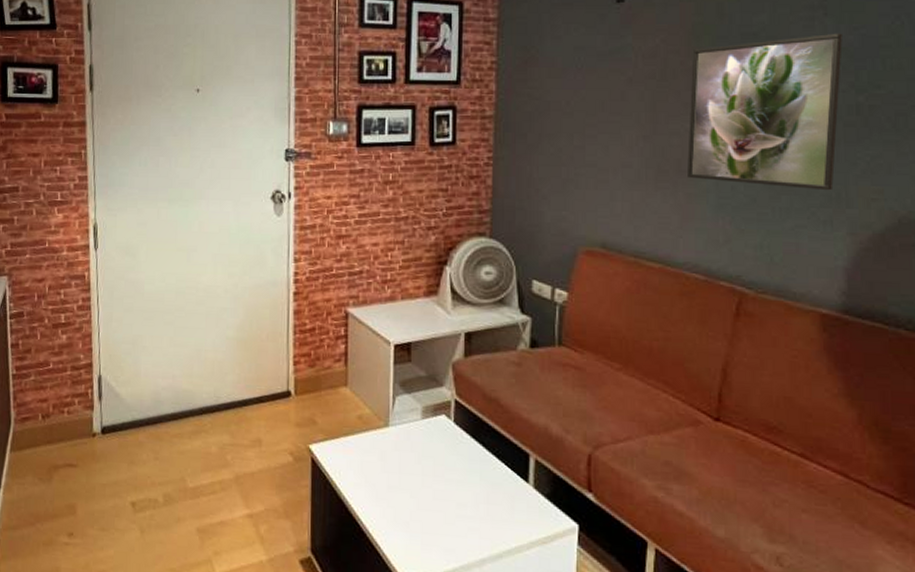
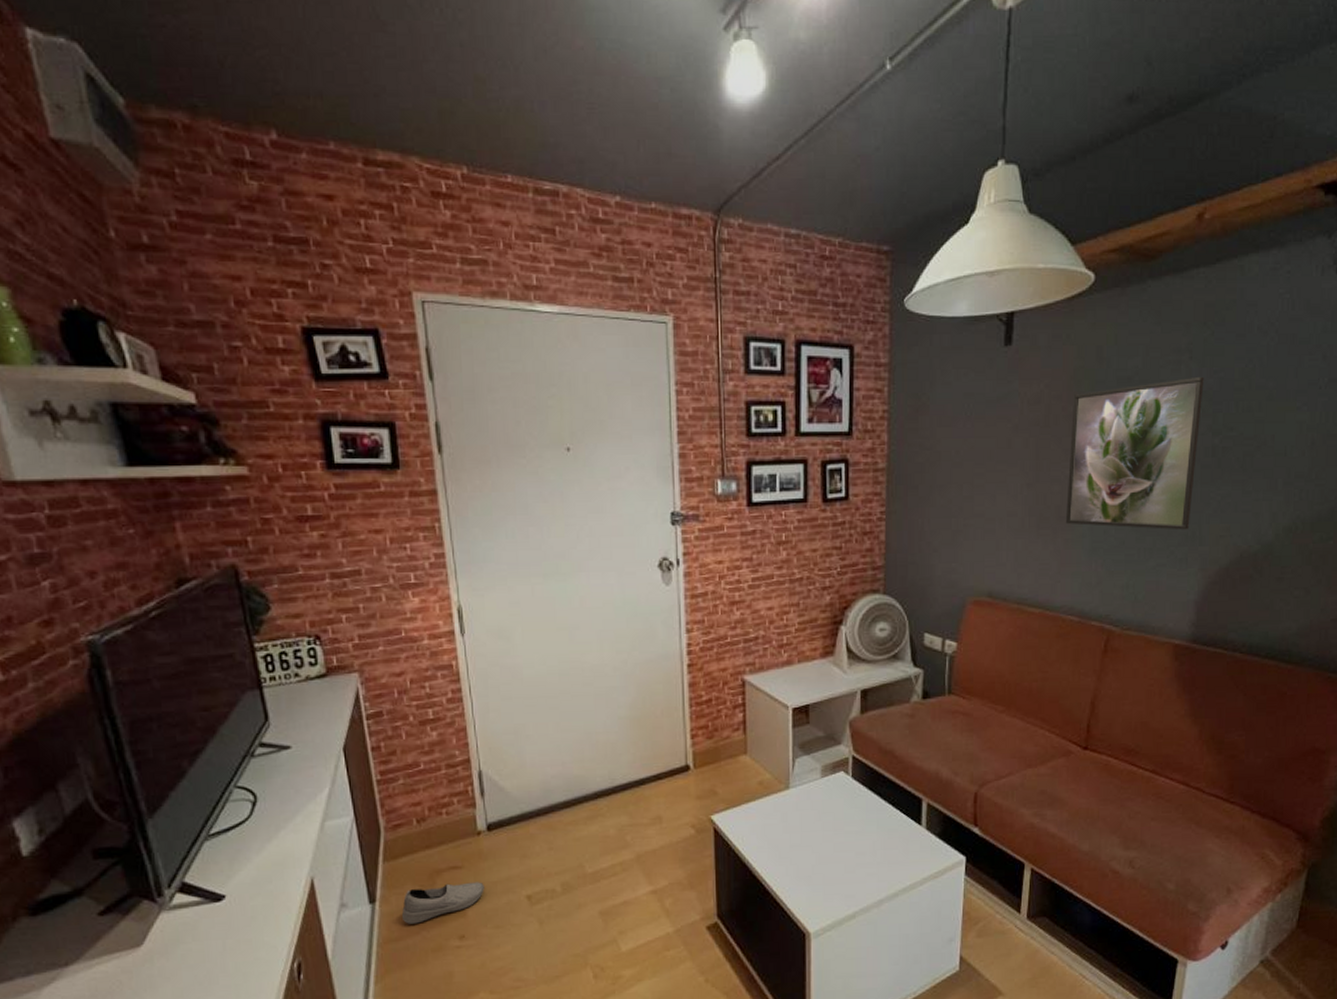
shoe: none [20,480,94,515] -> present [401,882,484,924]

